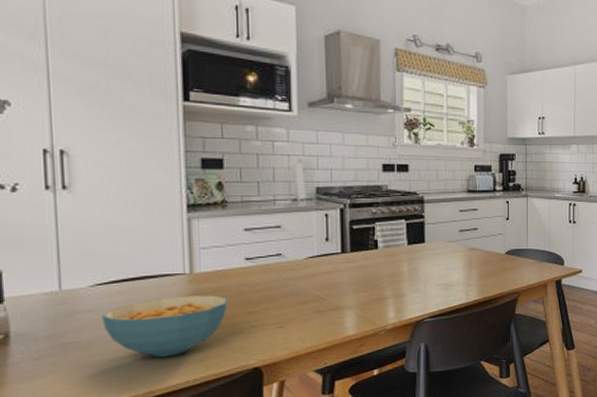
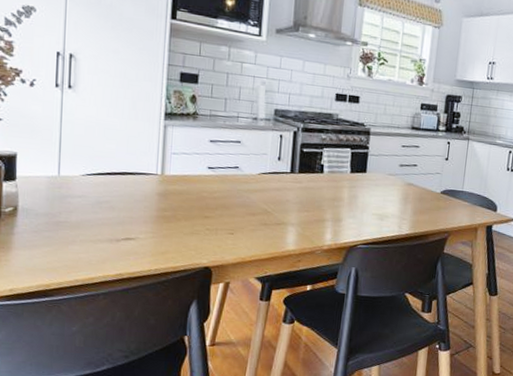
cereal bowl: present [101,295,229,357] -> none [88,193,191,246]

